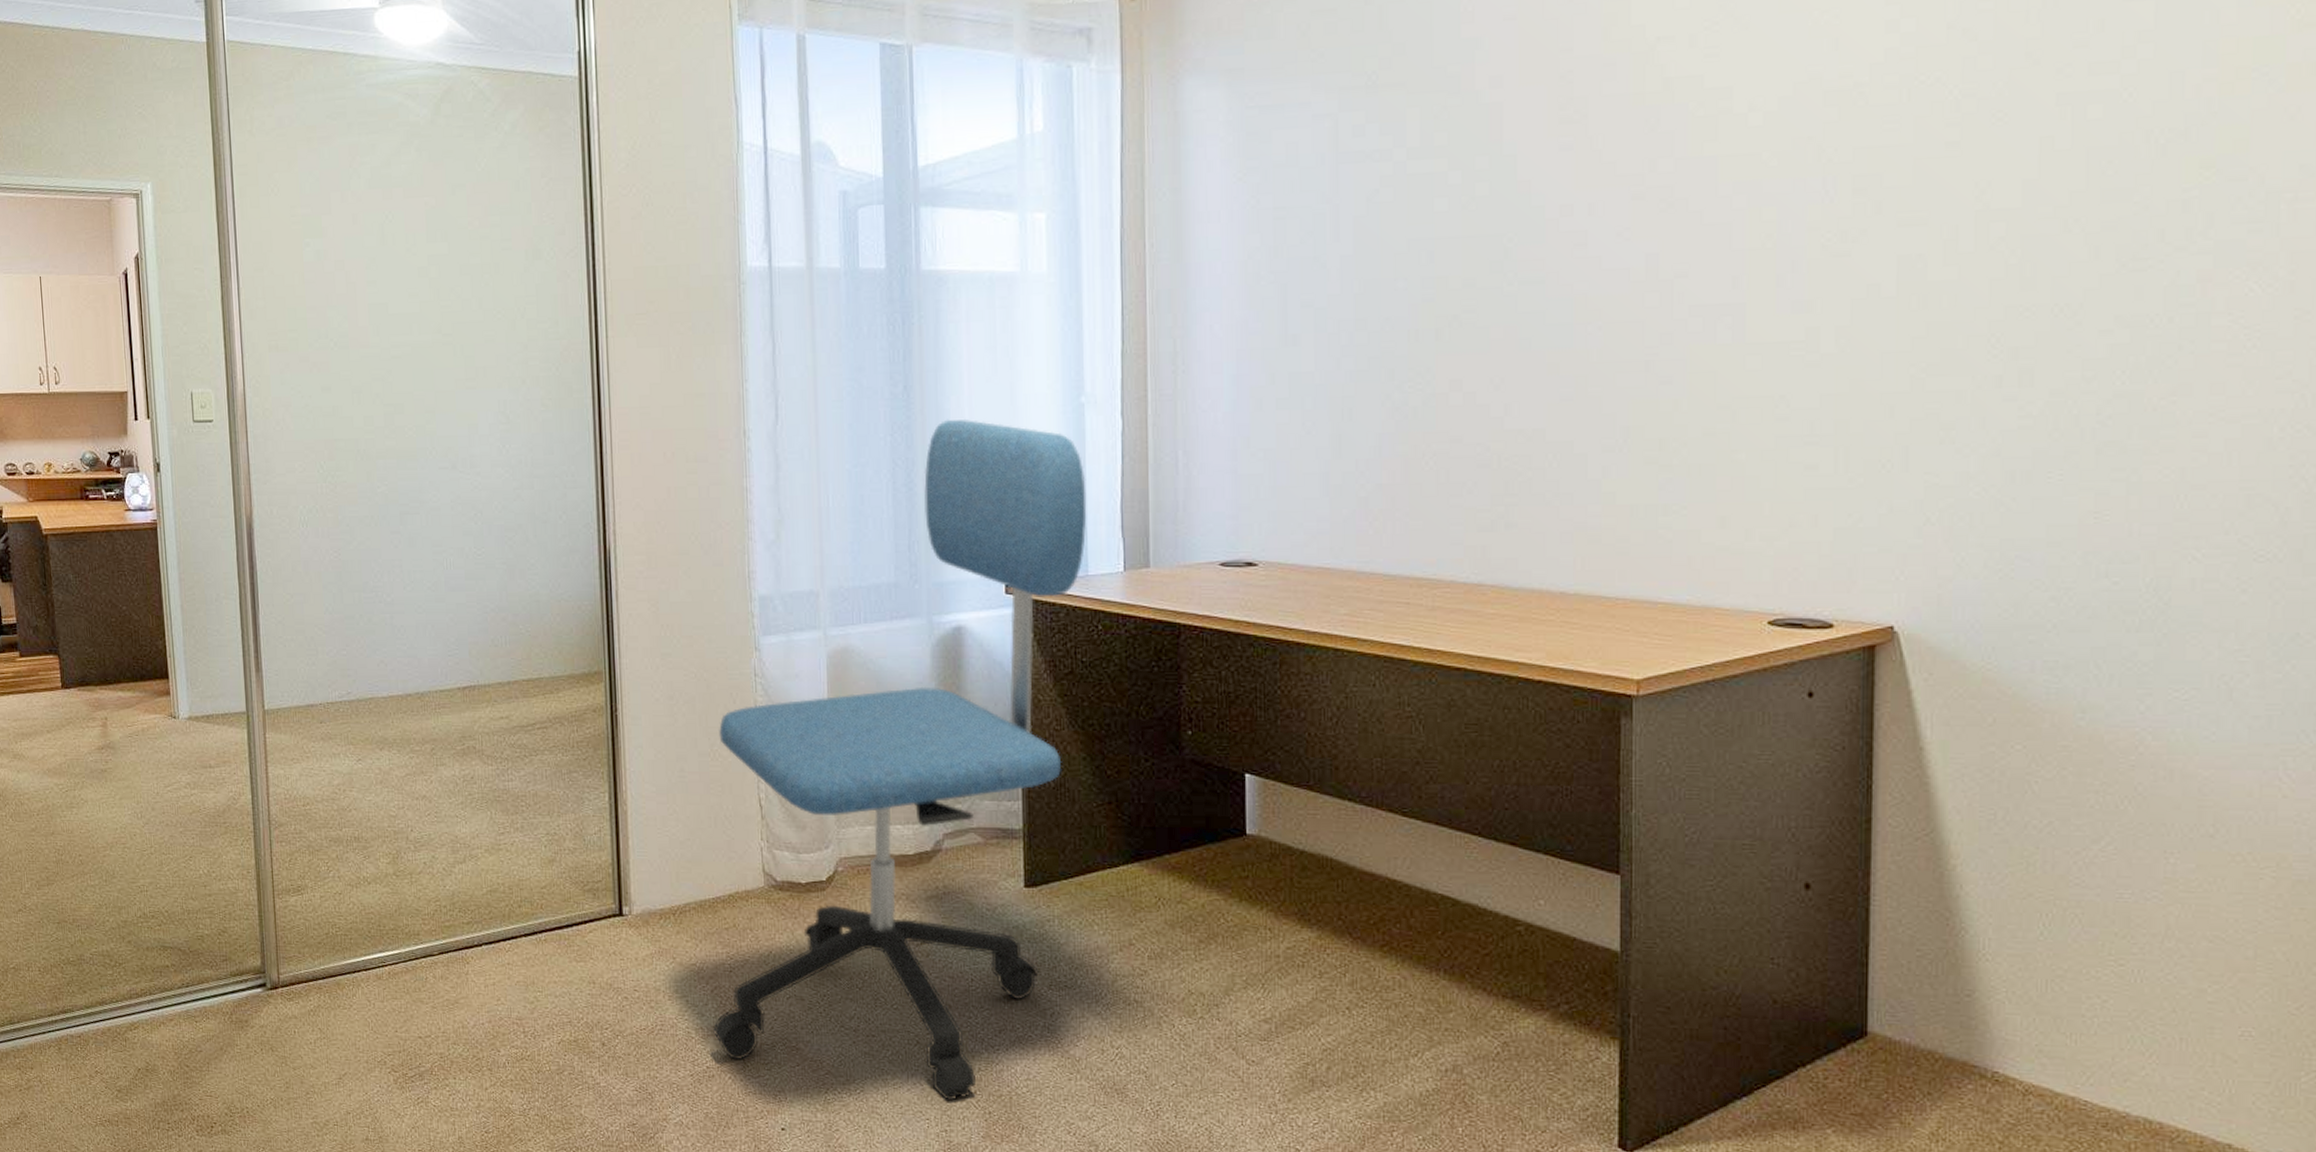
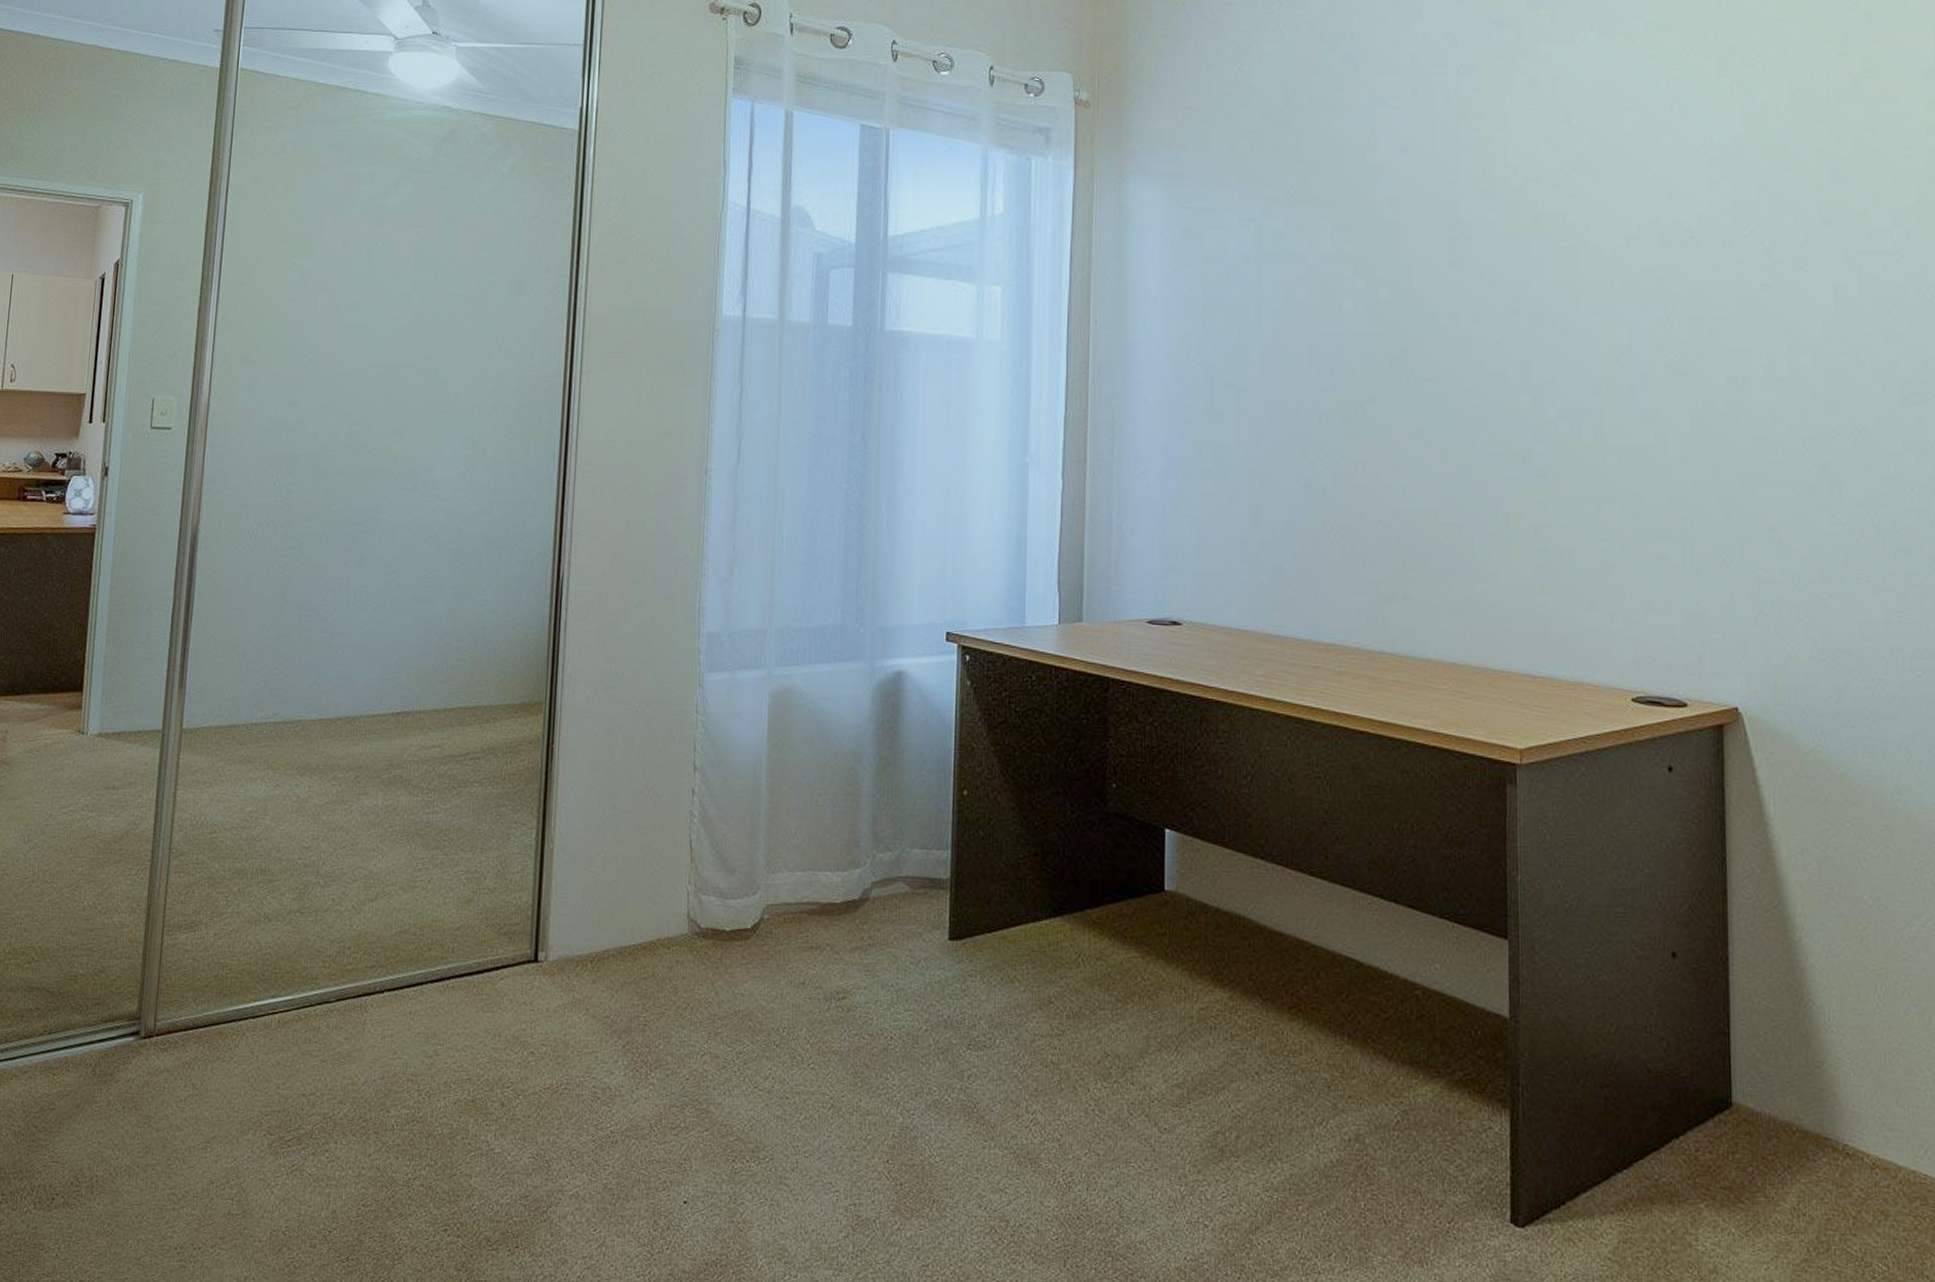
office chair: present [713,418,1087,1101] -> none [621,470,1027,1171]

